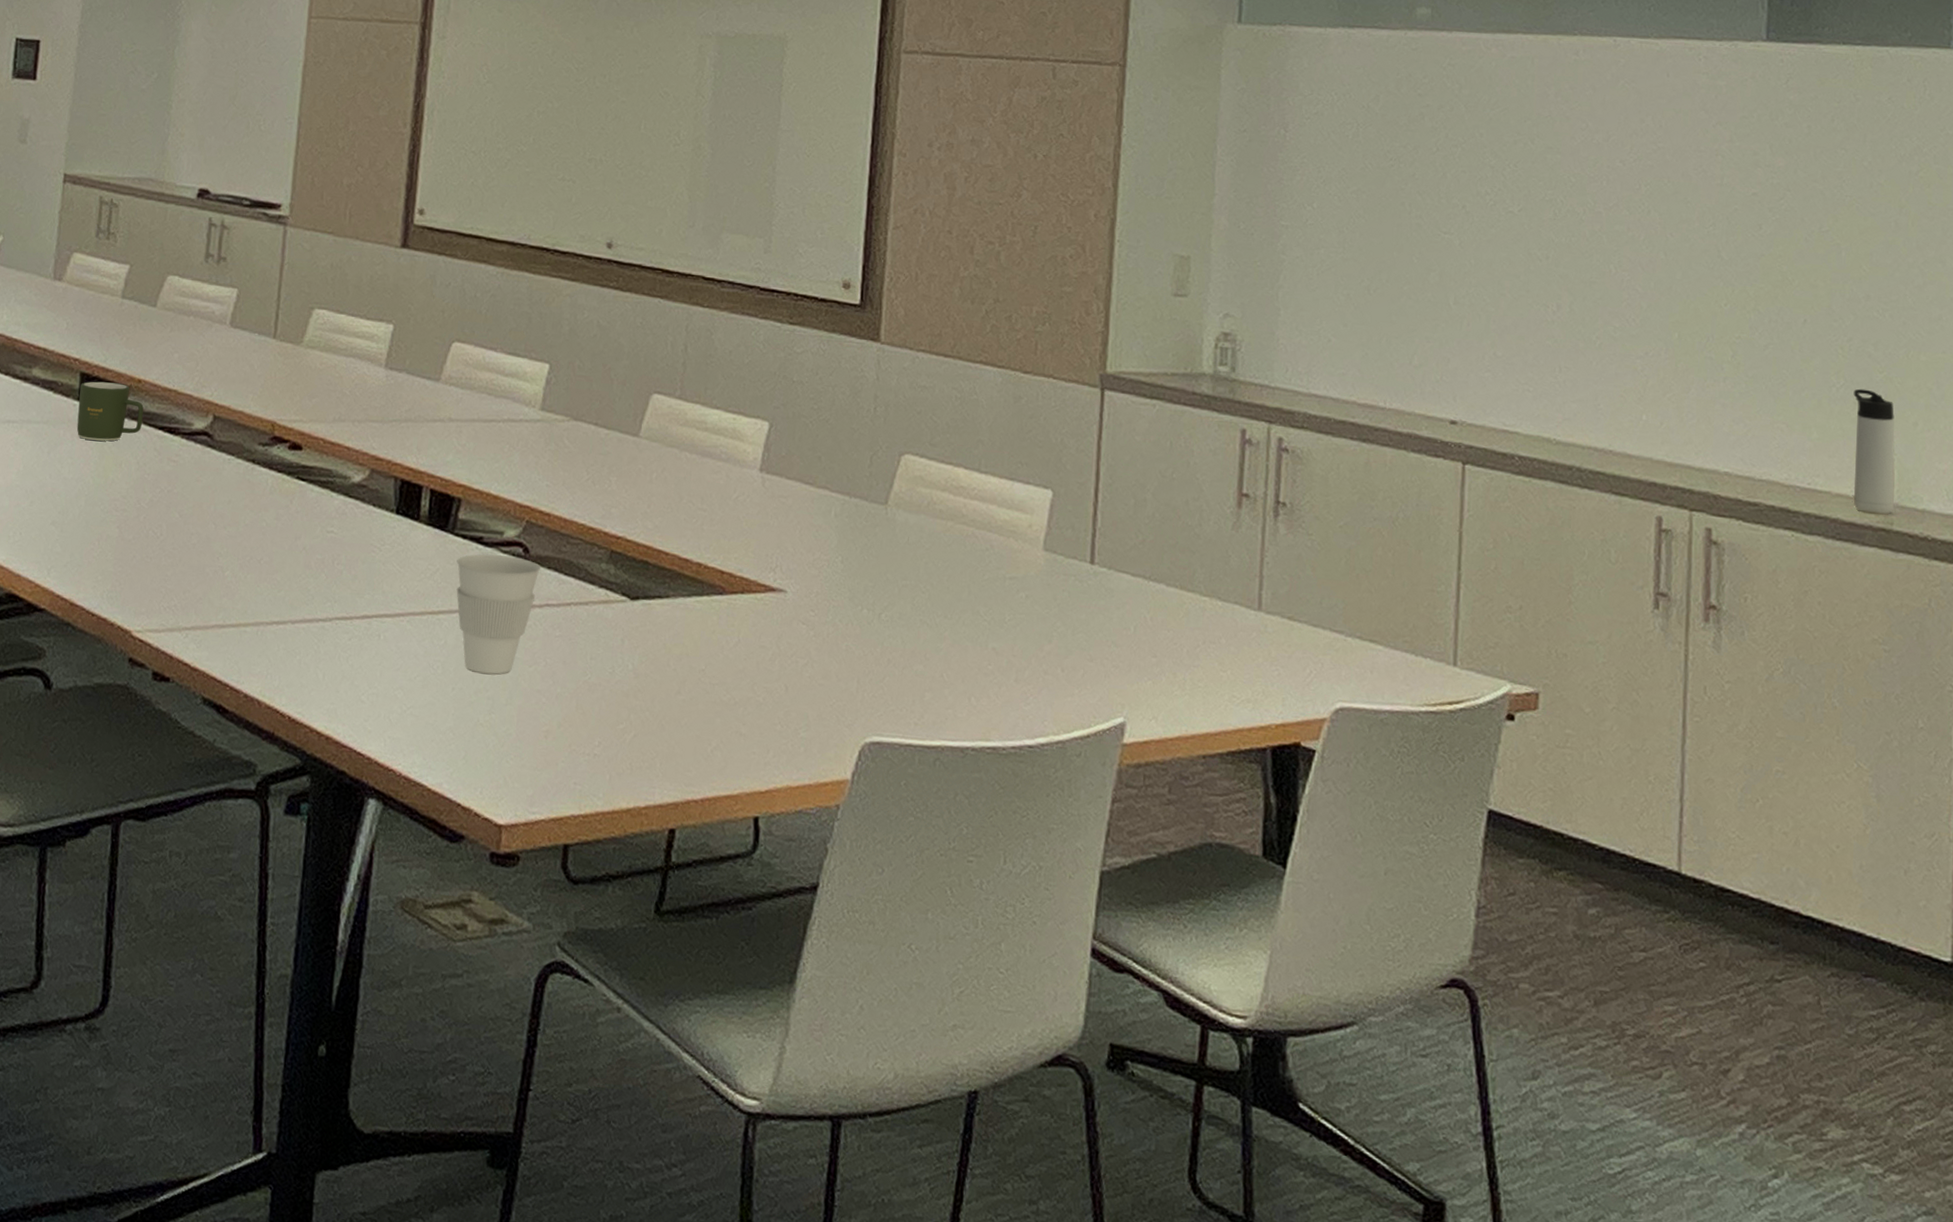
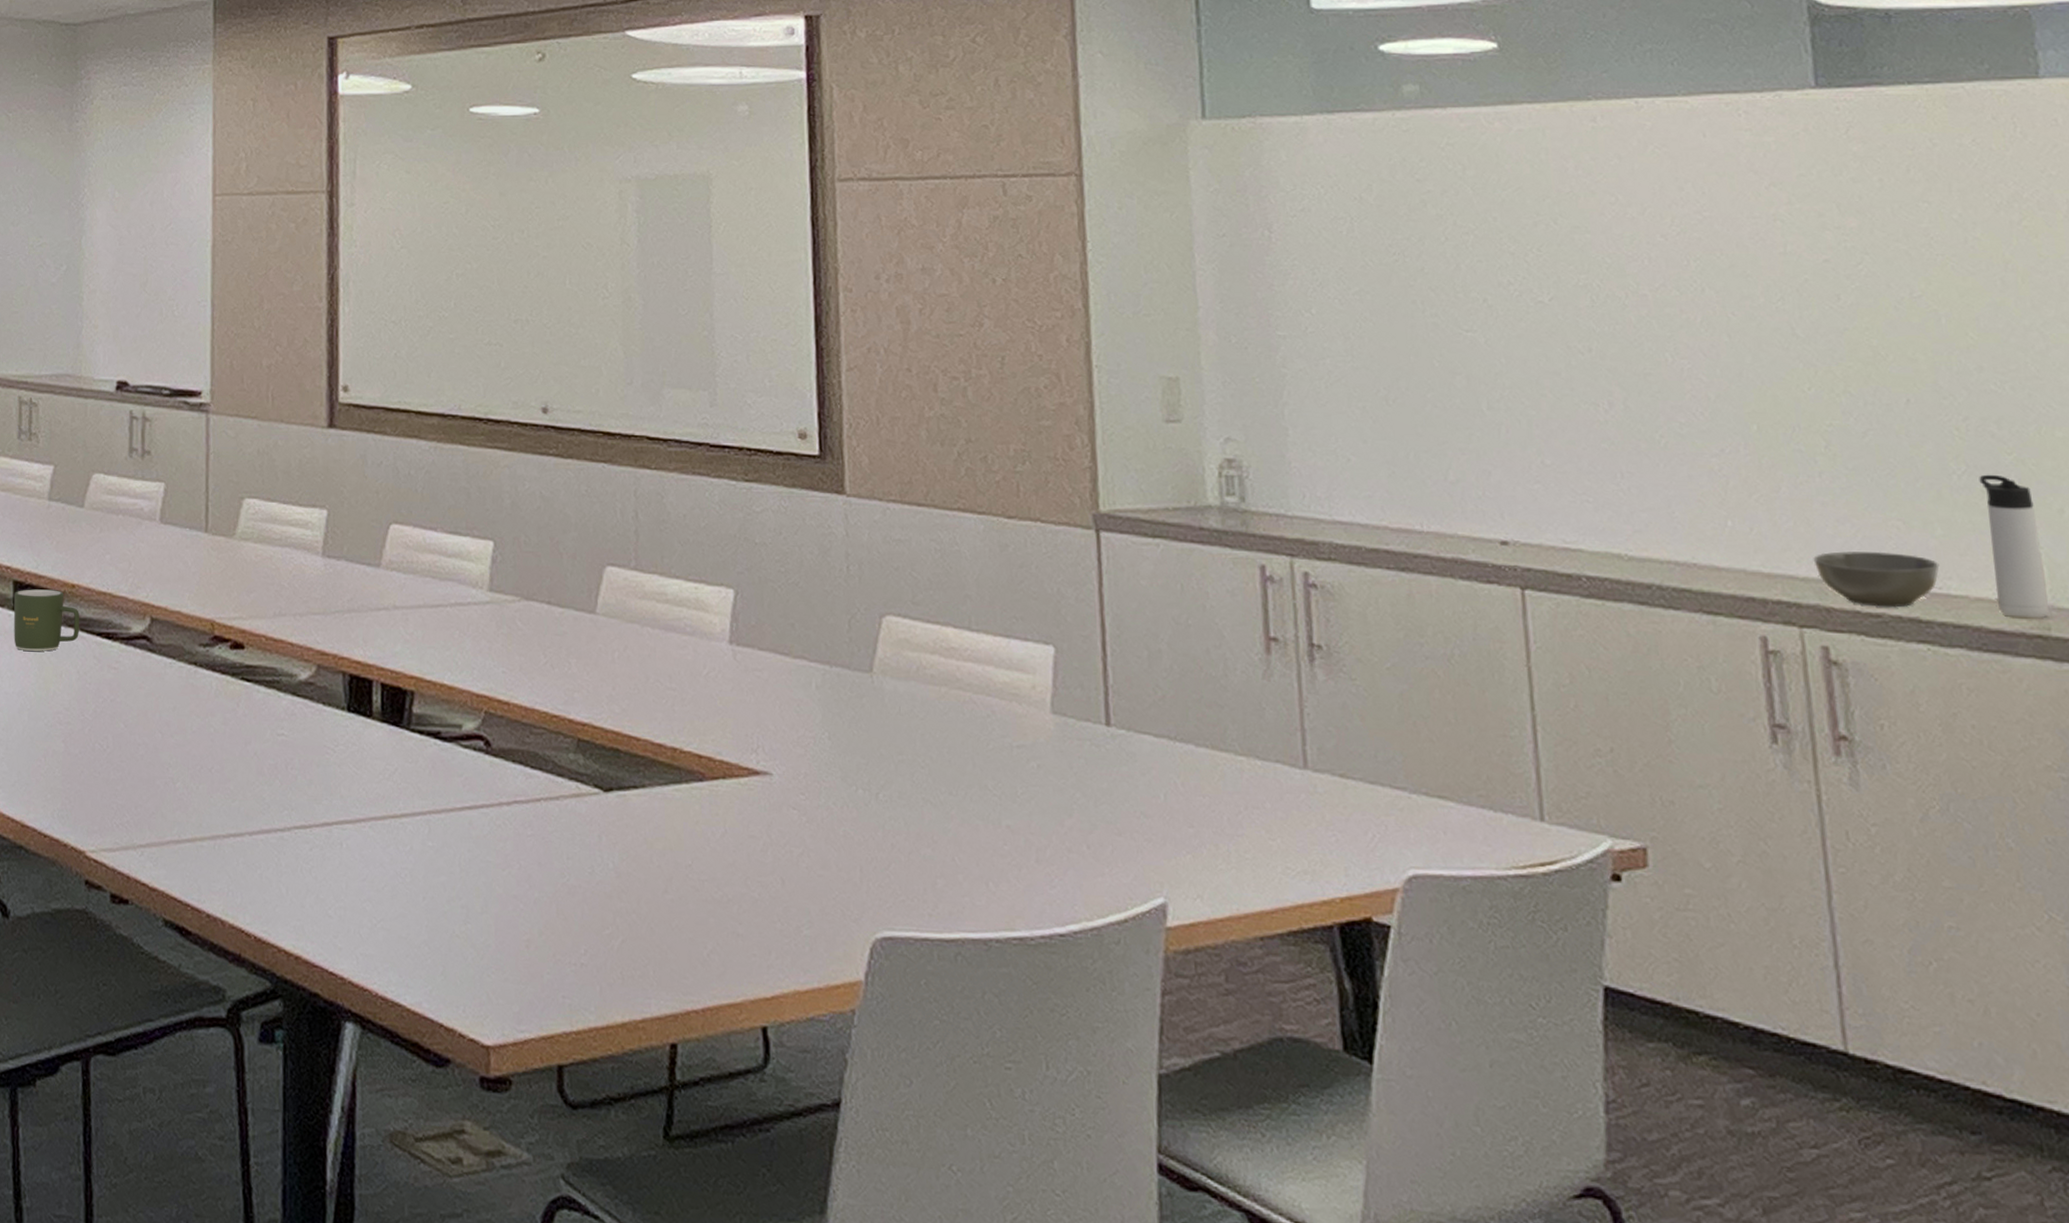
cup: present [456,554,541,675] -> none [415,750,505,881]
bowl: none [1709,447,1811,498] -> present [1813,551,1940,608]

